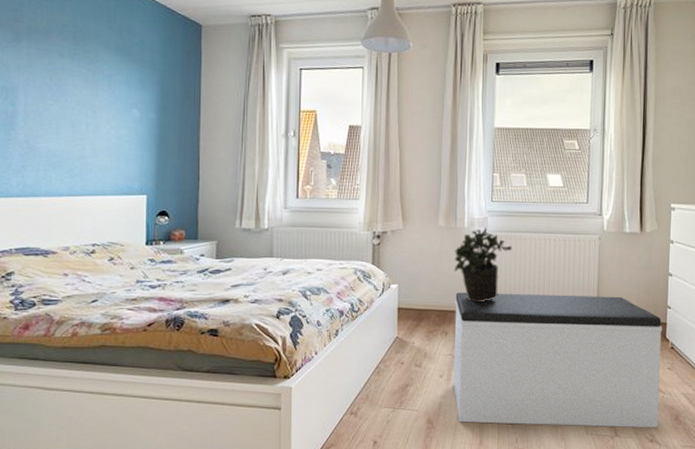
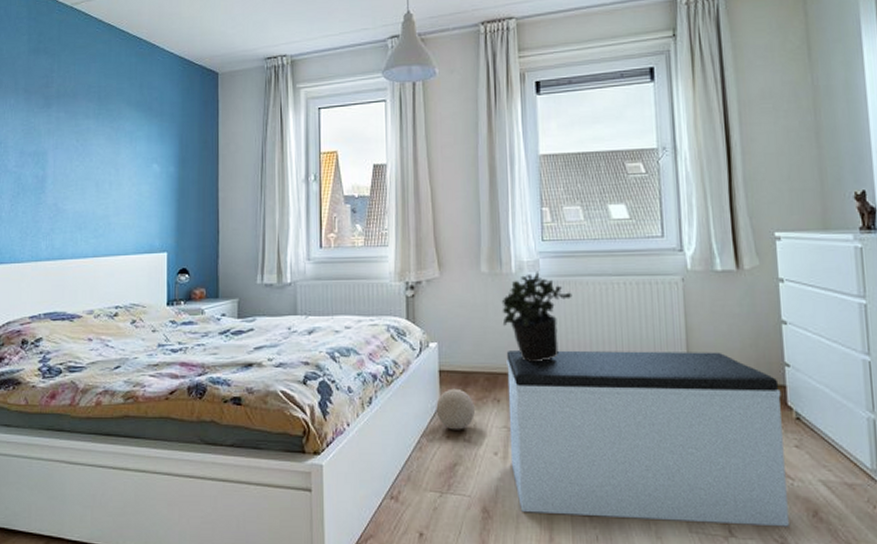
ball: none [393,323,427,358] -> present [436,388,476,430]

